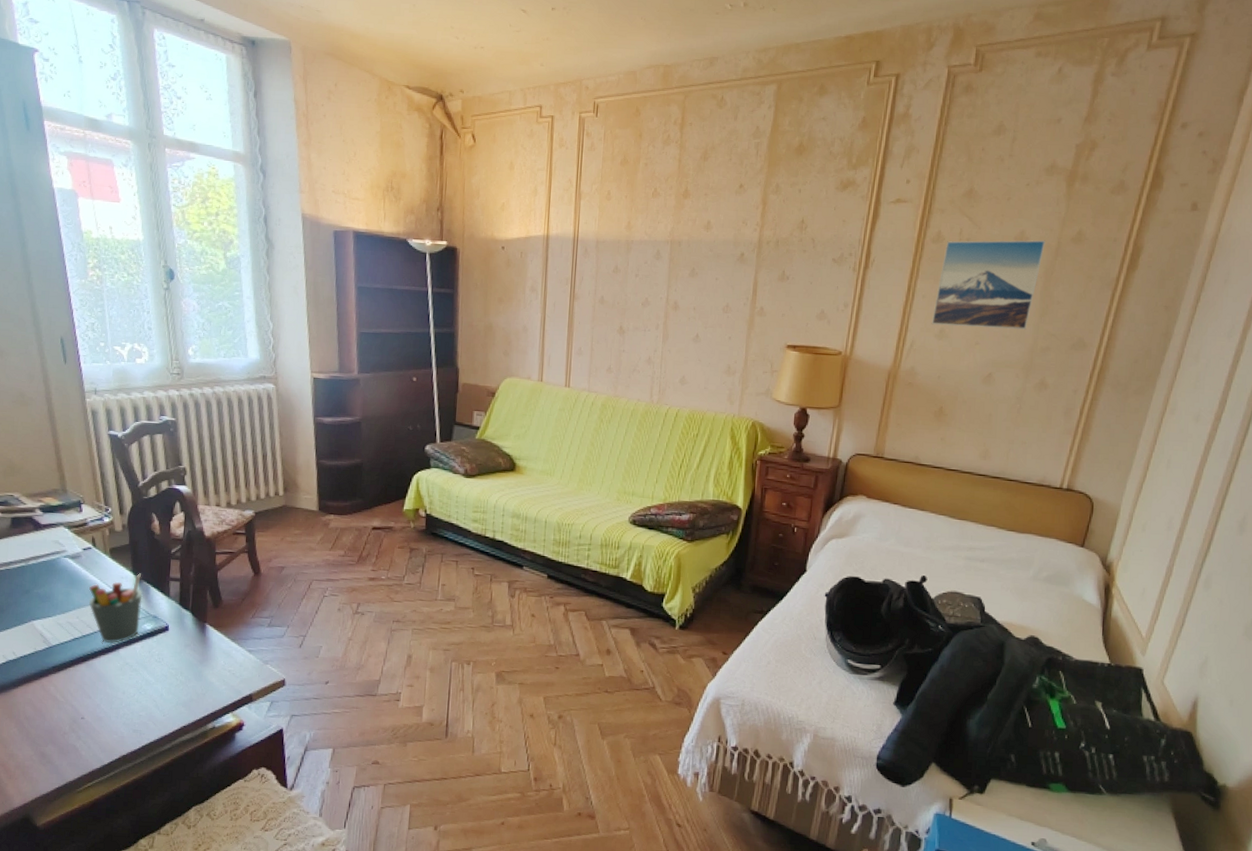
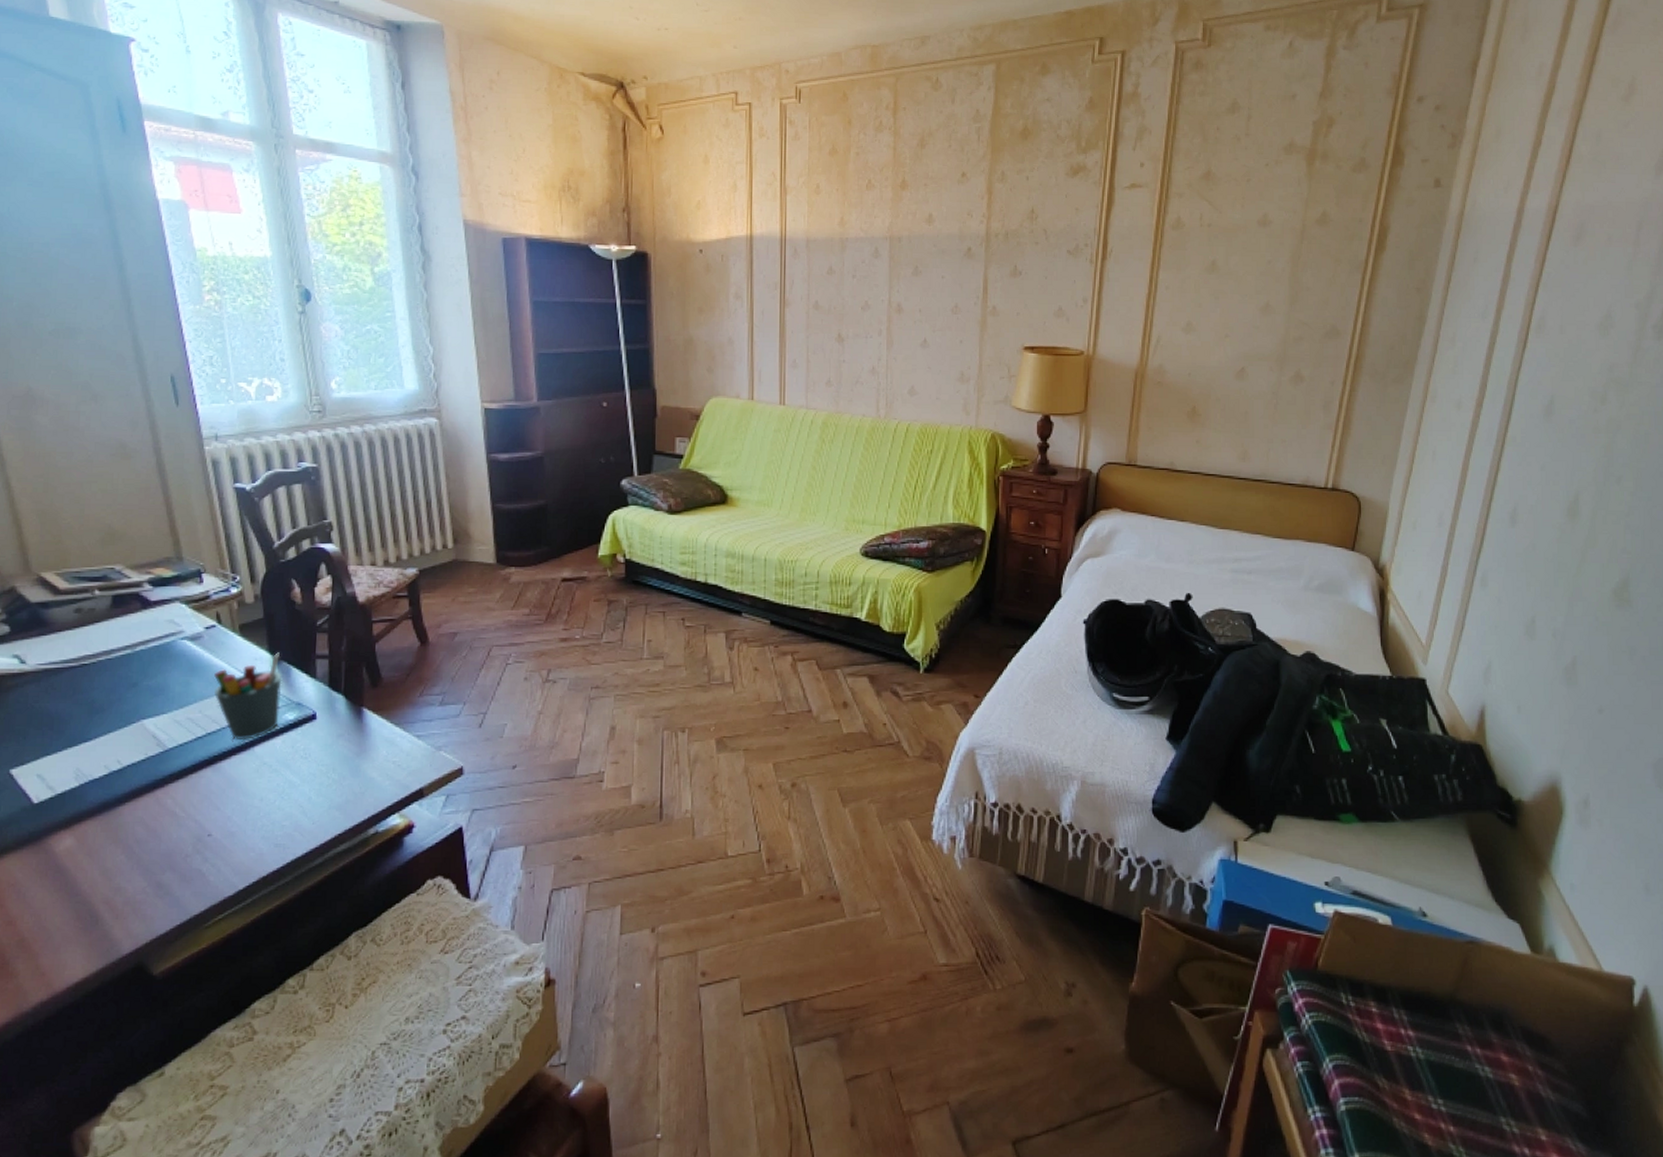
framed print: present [931,240,1045,330] -> none [1177,223,1290,319]

